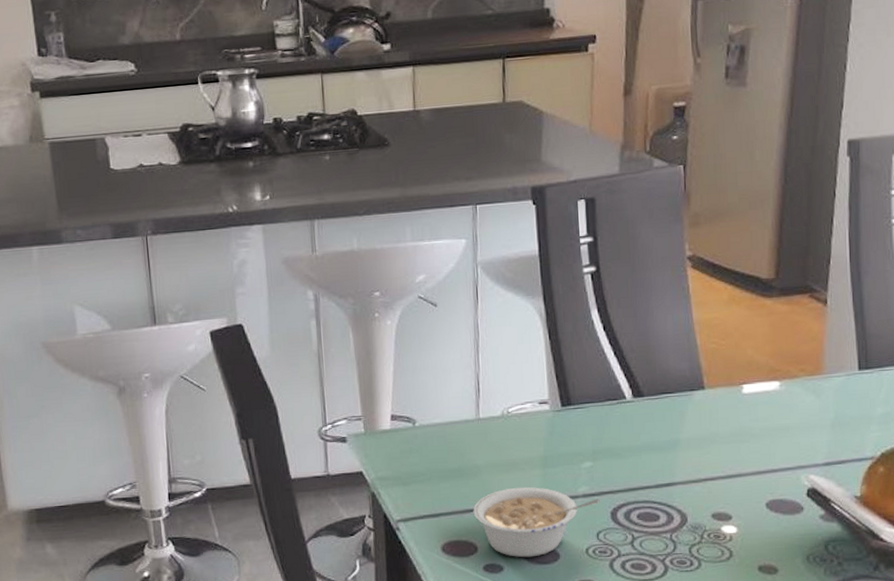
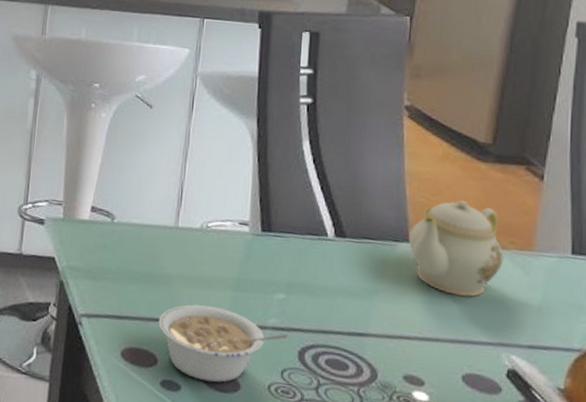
teapot: none [704,338,795,430] -> present [409,200,504,297]

